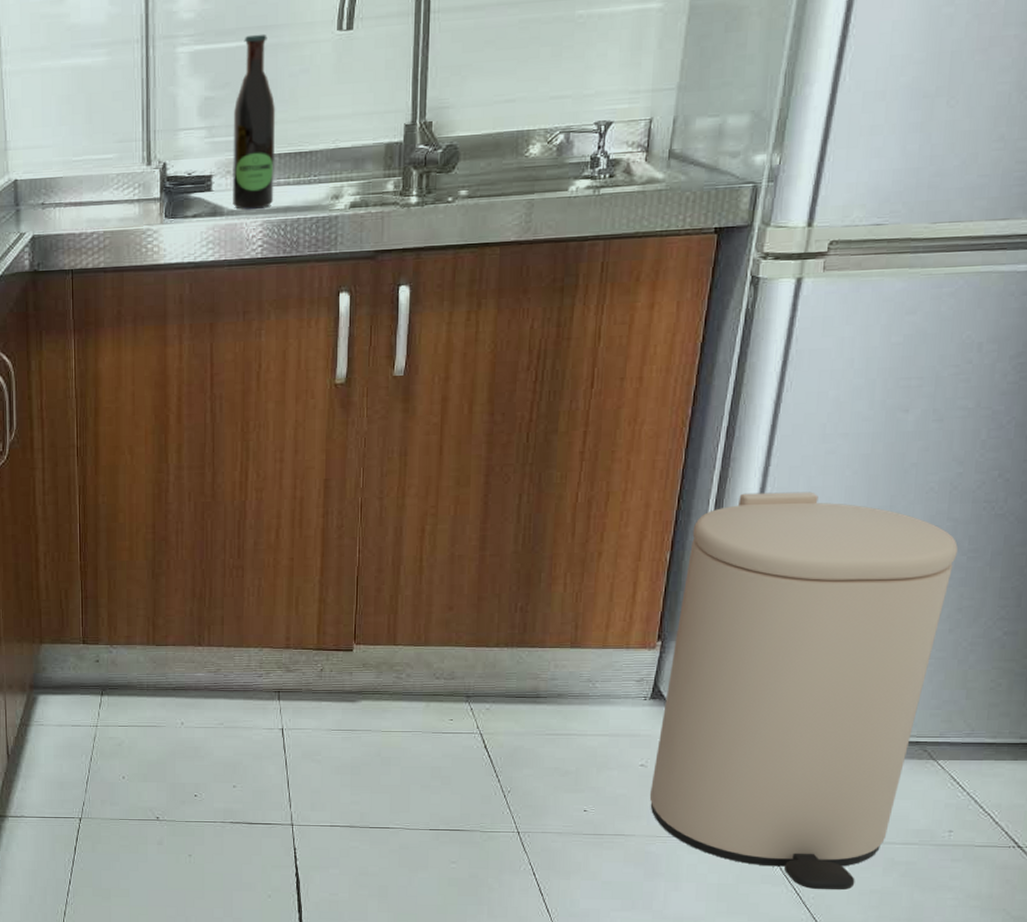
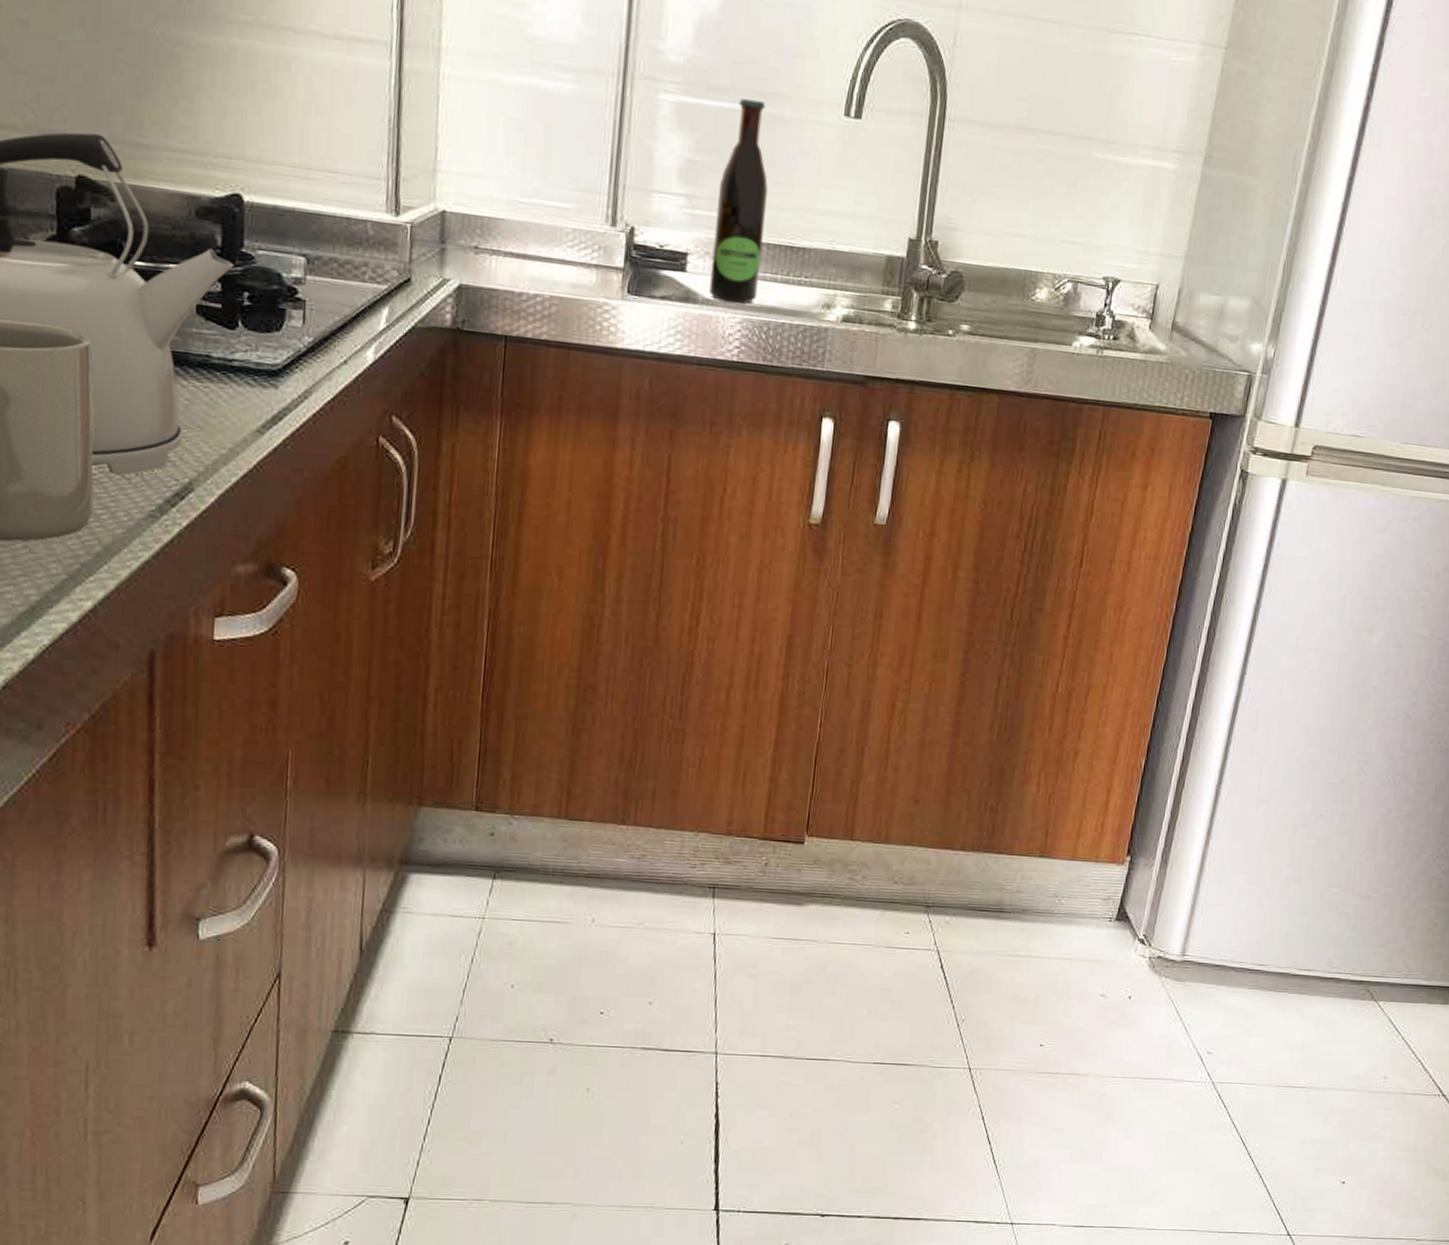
pedal bin: present [649,491,959,891] -> none [1107,701,1408,1140]

